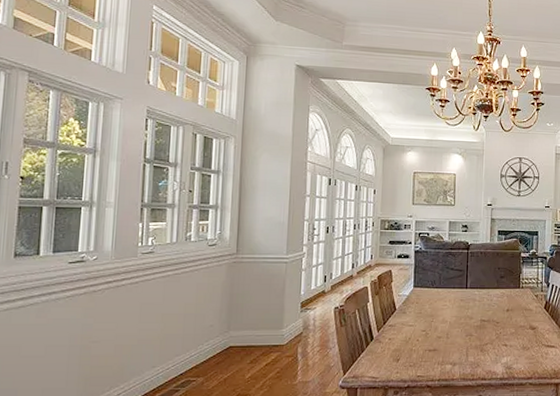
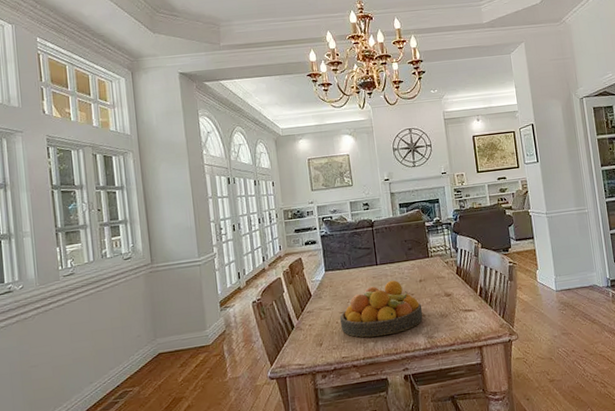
fruit bowl: none [420,305,505,360] -> present [339,280,423,338]

